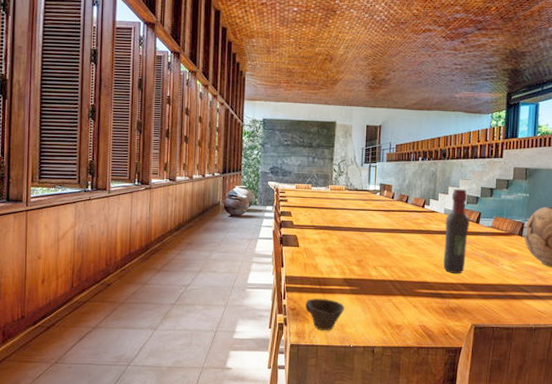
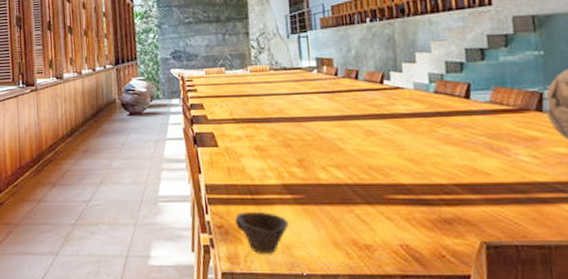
wine bottle: present [443,188,470,274] -> none [417,53,457,171]

